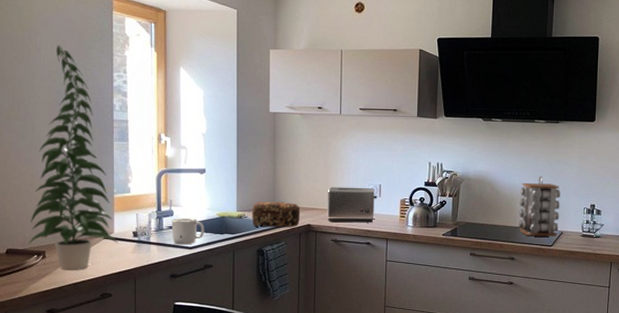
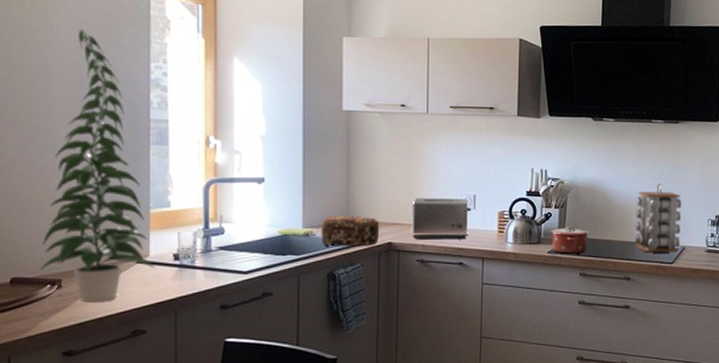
mug: present [171,217,204,245] -> none [222,236,263,269]
casserole: none [445,213,479,236] -> present [551,226,590,254]

